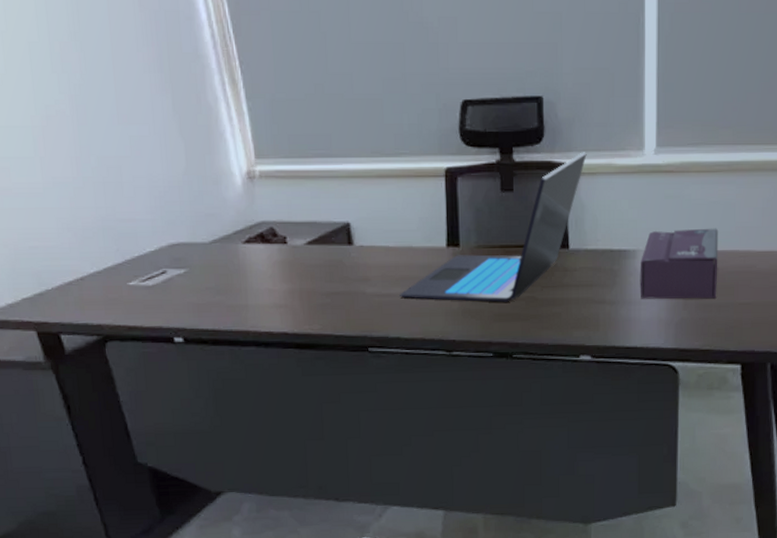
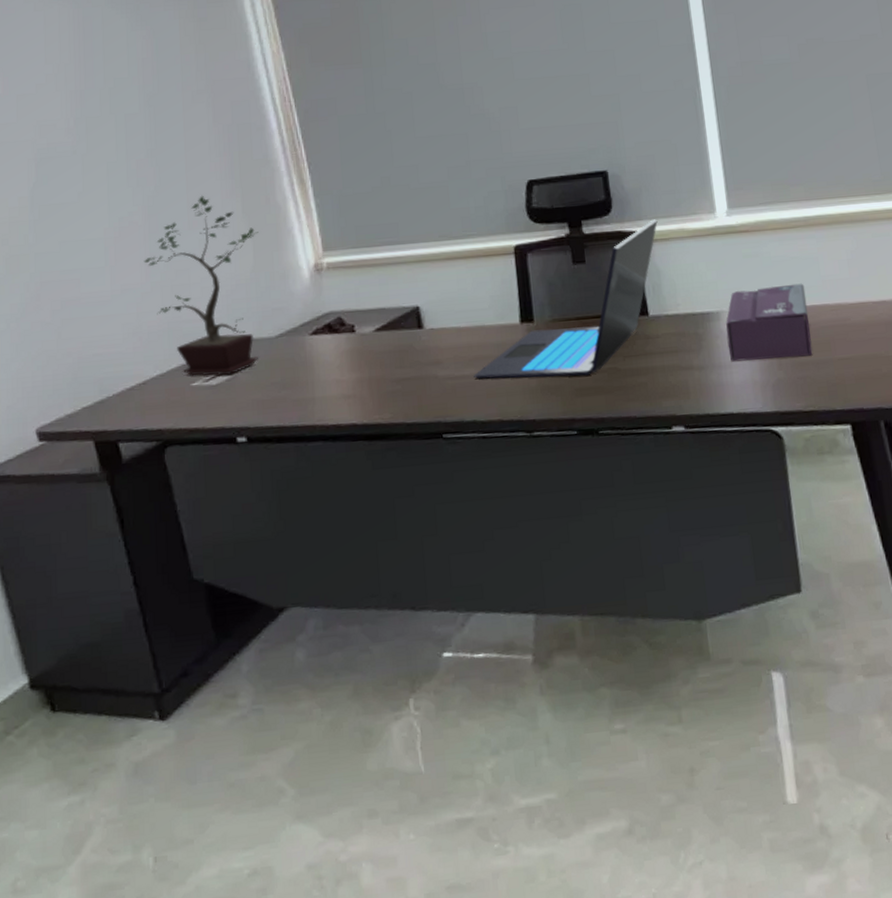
potted plant: none [74,88,193,277] -> present [143,195,259,376]

